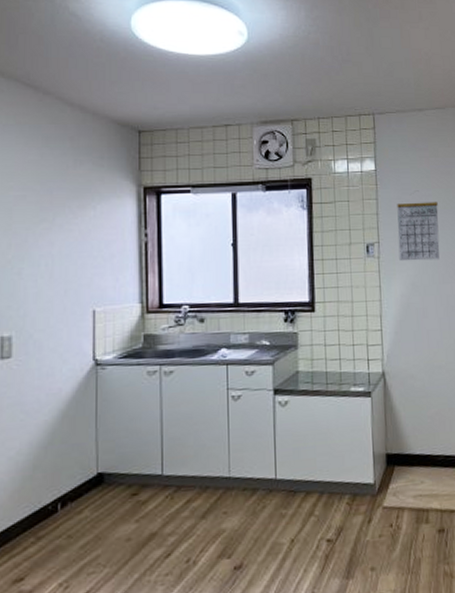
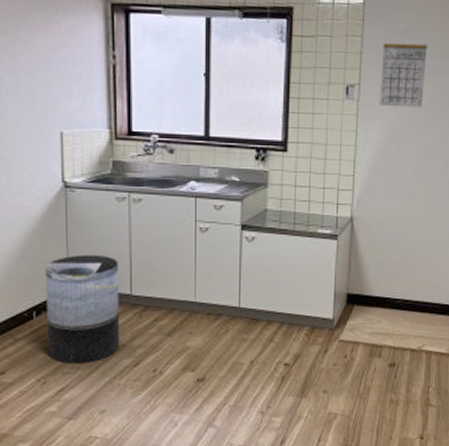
trash can: none [72,433,150,562] -> present [45,254,120,364]

